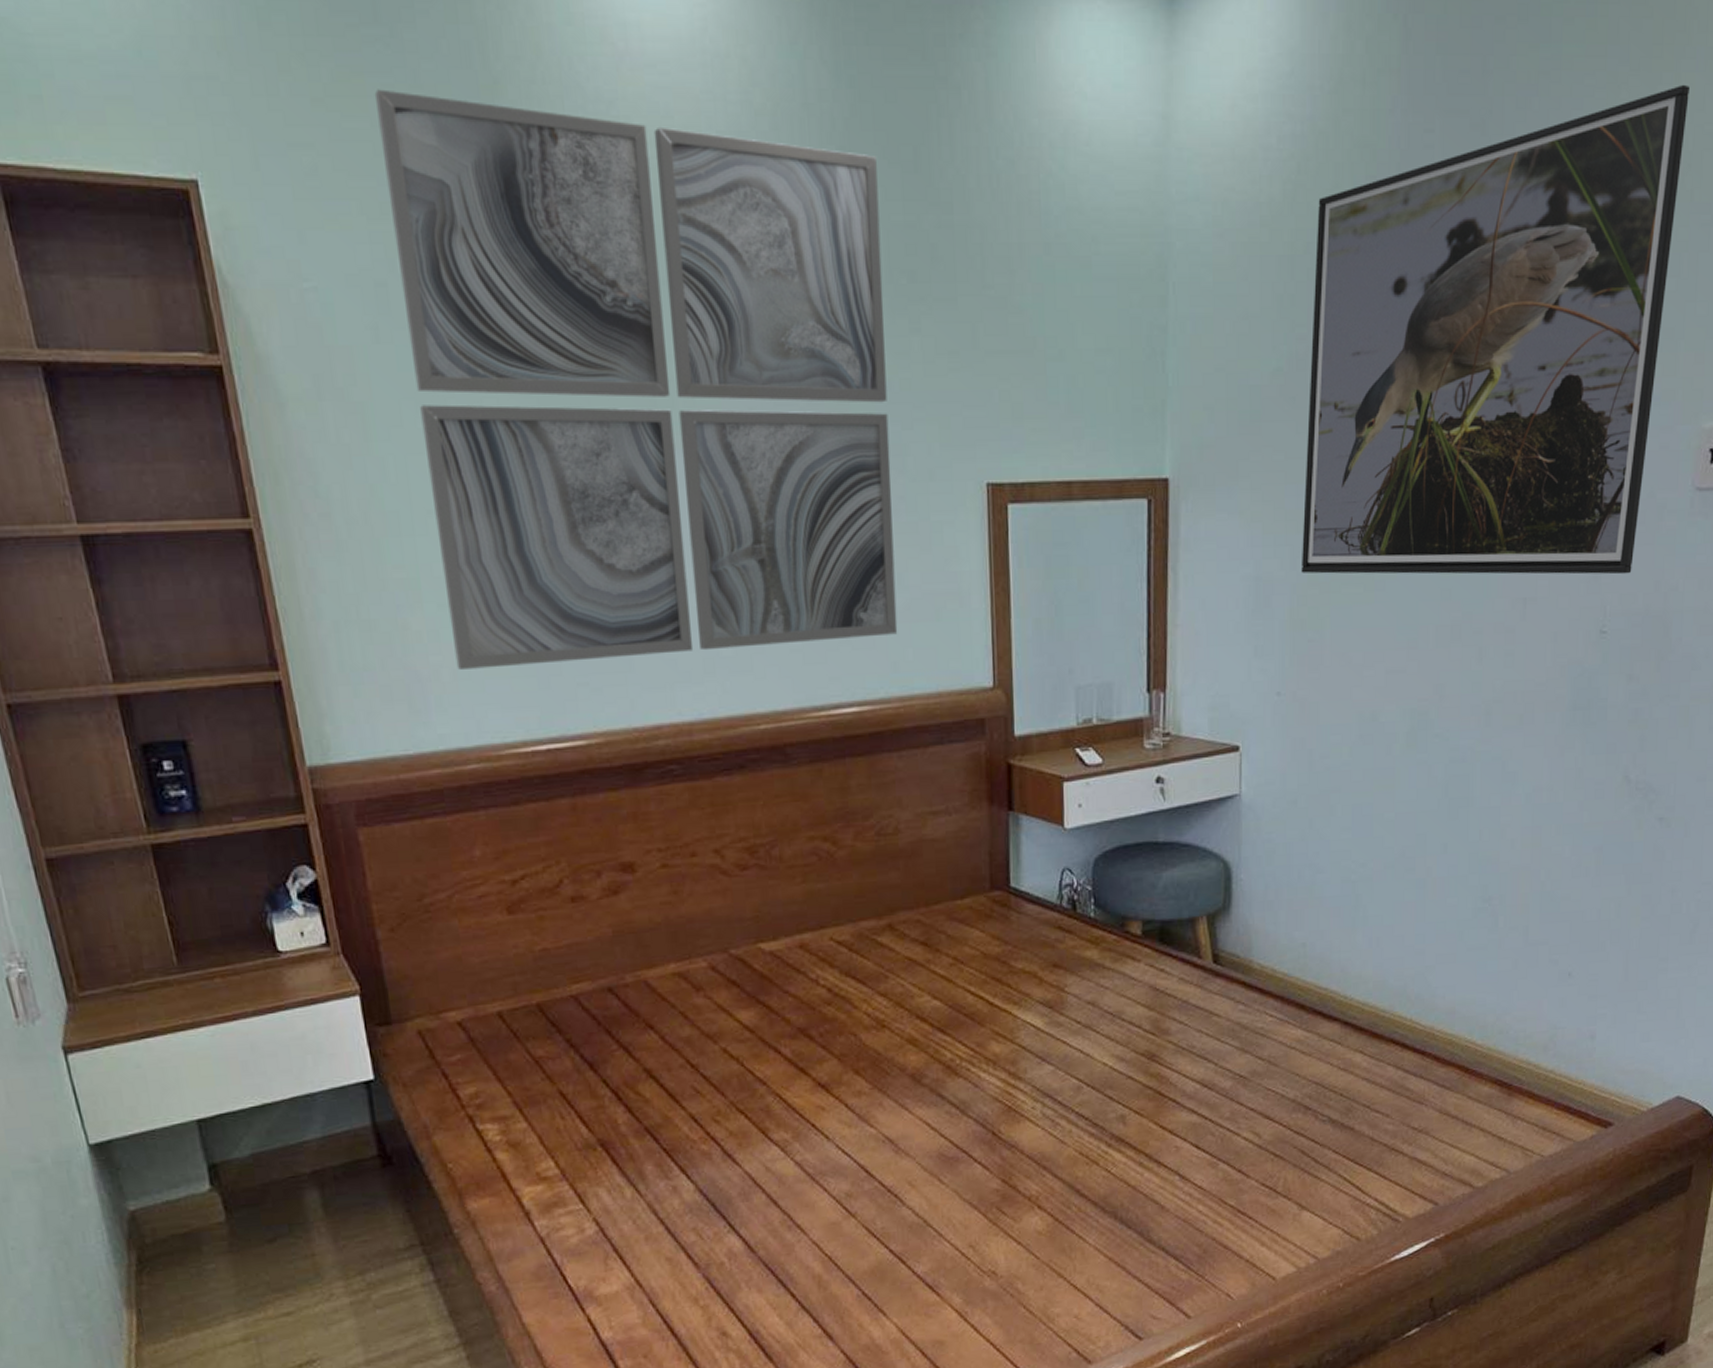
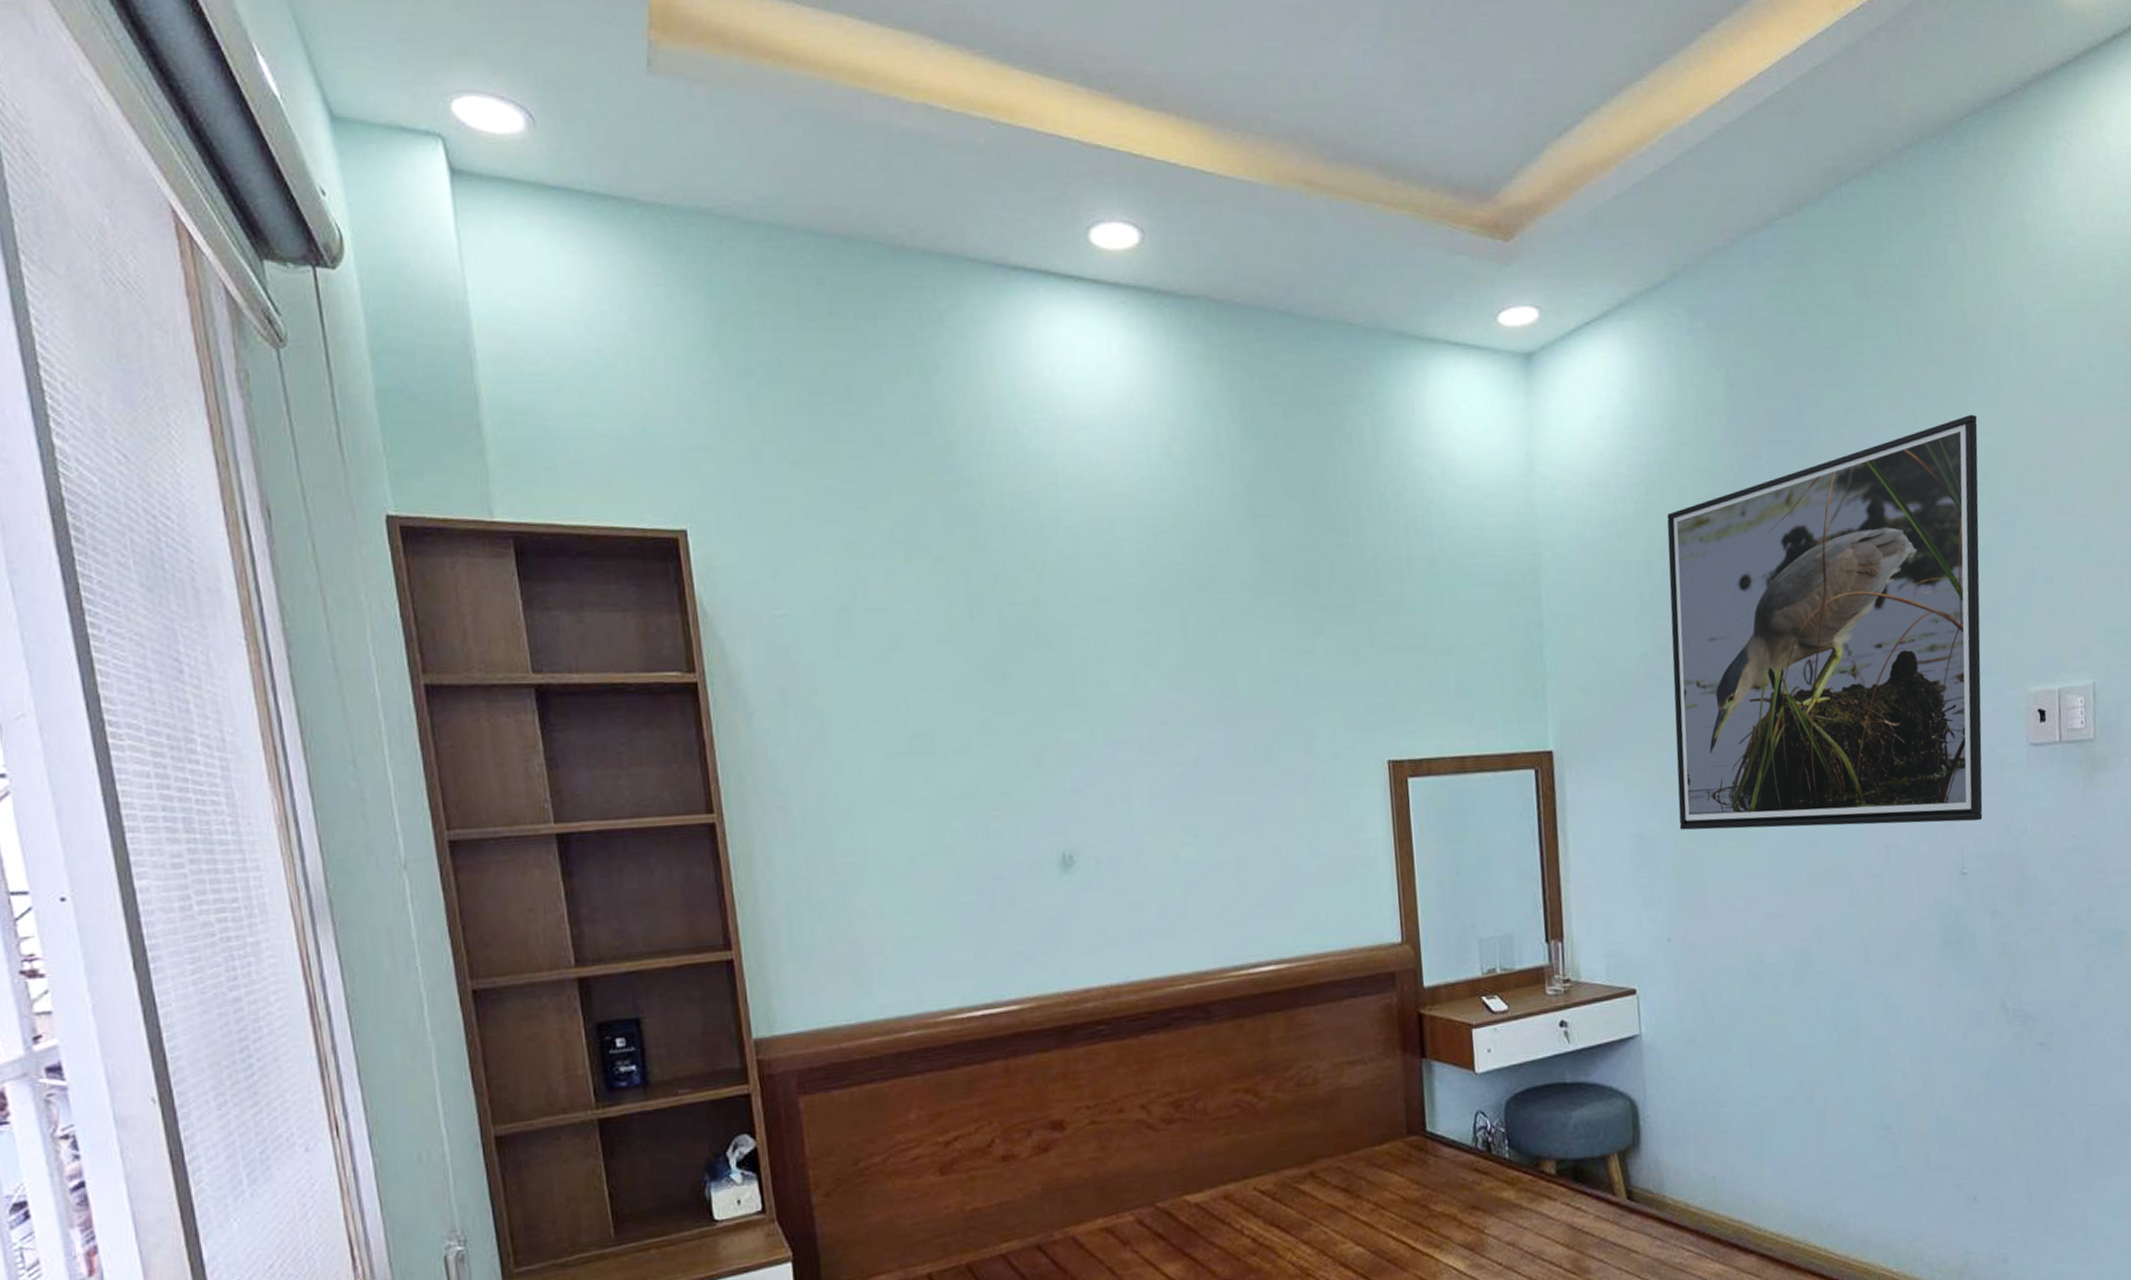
wall art: present [374,89,898,670] -> none [845,453,1311,943]

